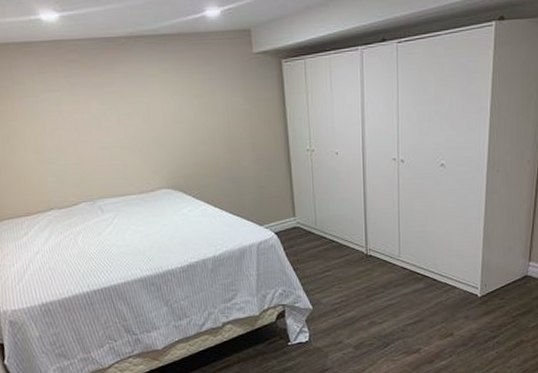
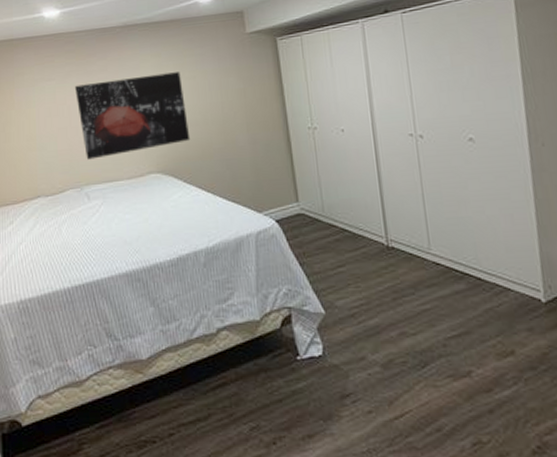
wall art: none [81,89,199,174] -> present [75,72,191,160]

